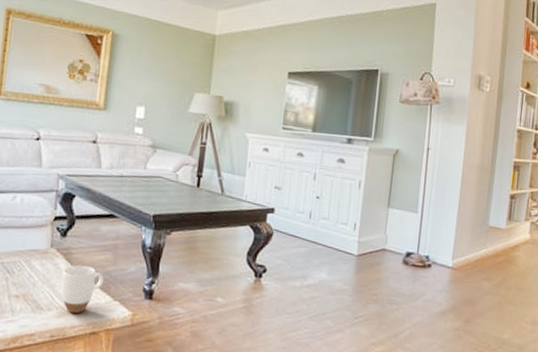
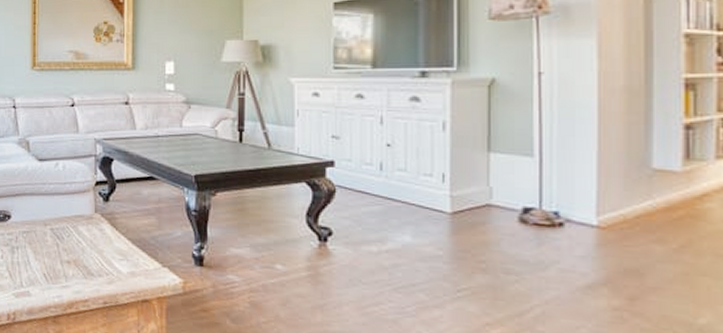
mug: present [61,265,104,313] -> none [108,230,151,280]

